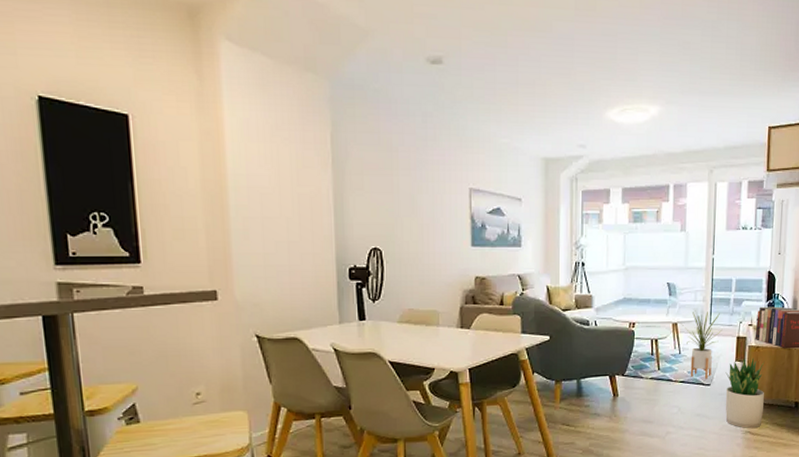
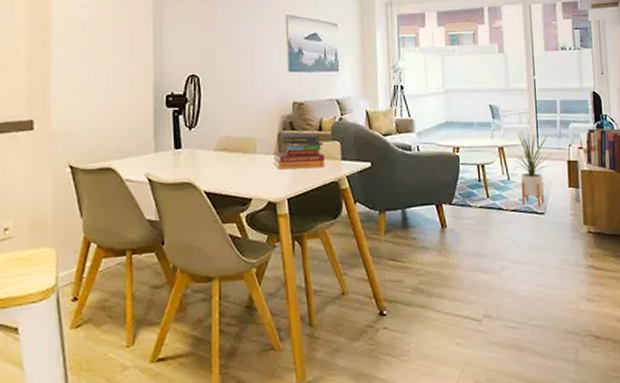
books: none [456,307,505,342] -> present [274,133,325,170]
planter: present [725,358,765,429] -> none [559,183,605,263]

